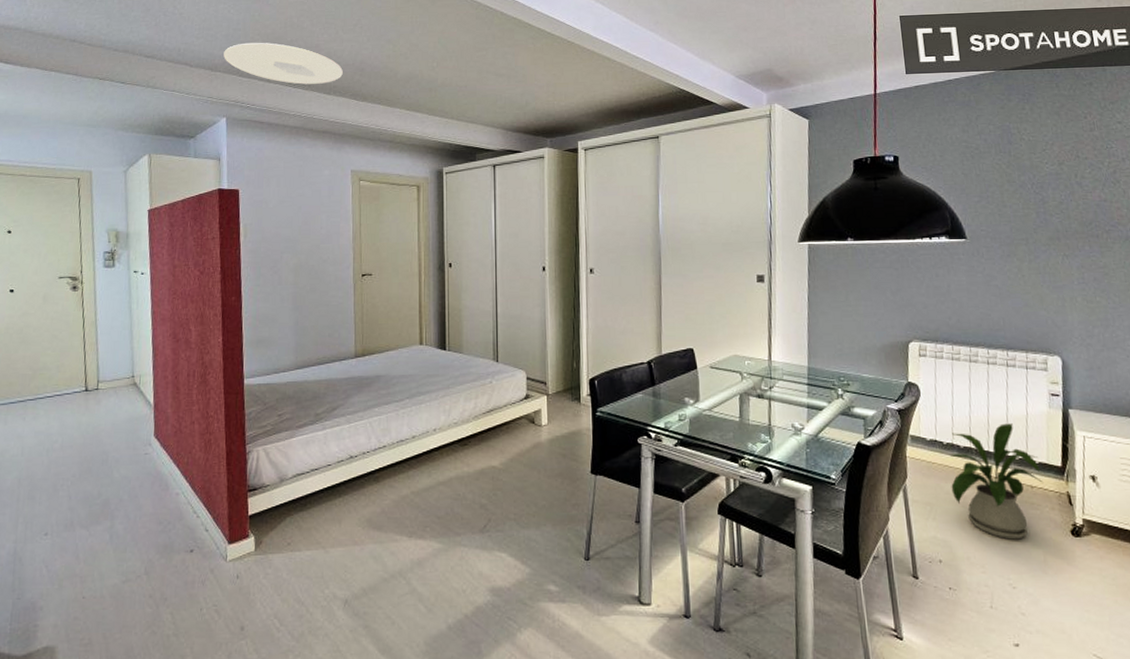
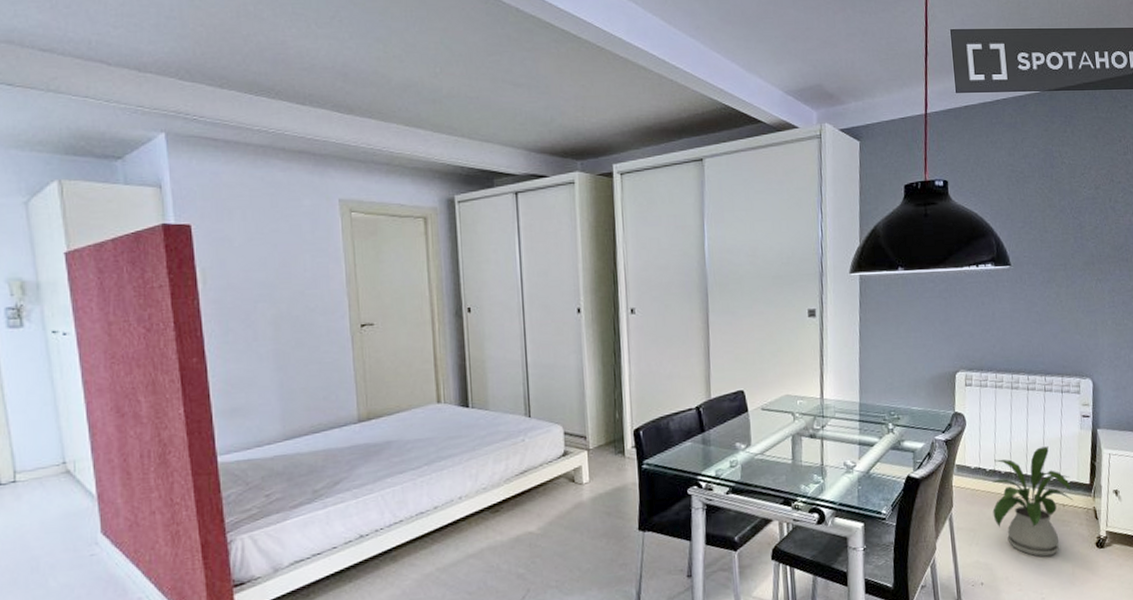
ceiling light: present [223,42,343,85] -> none [154,35,320,92]

